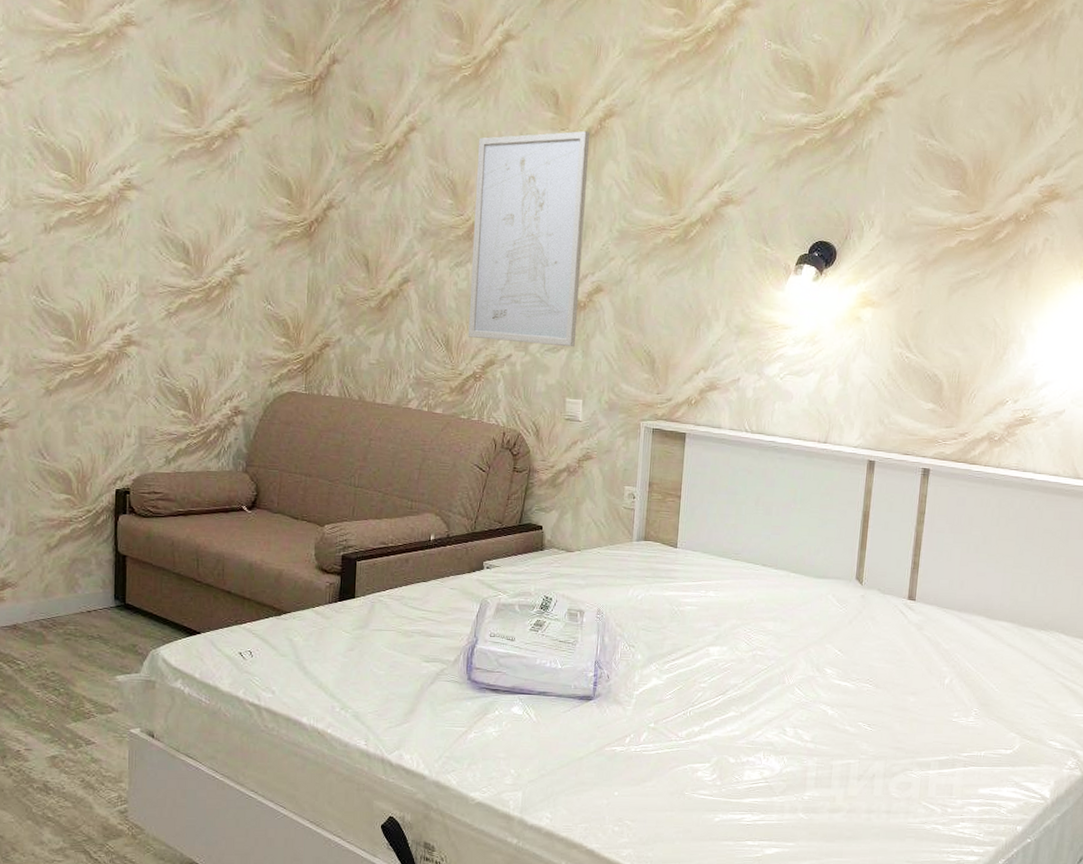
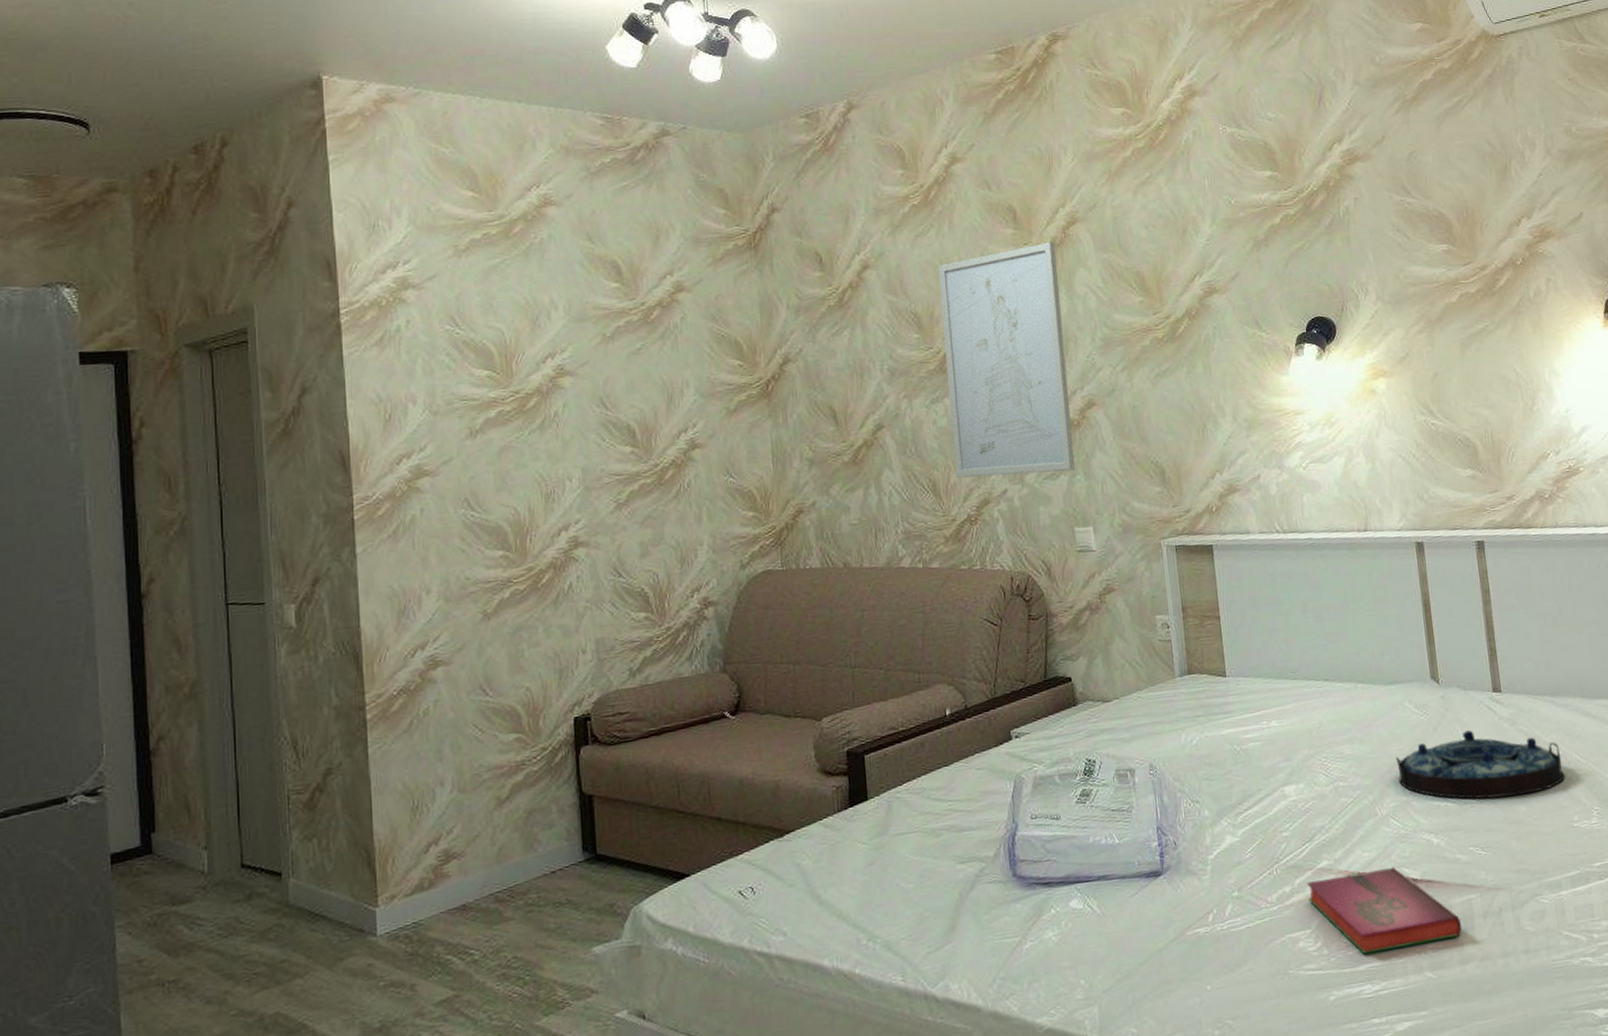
hardback book: none [712,726,838,791] -> present [1307,866,1462,955]
serving tray: none [809,628,955,689] -> present [1395,730,1565,799]

